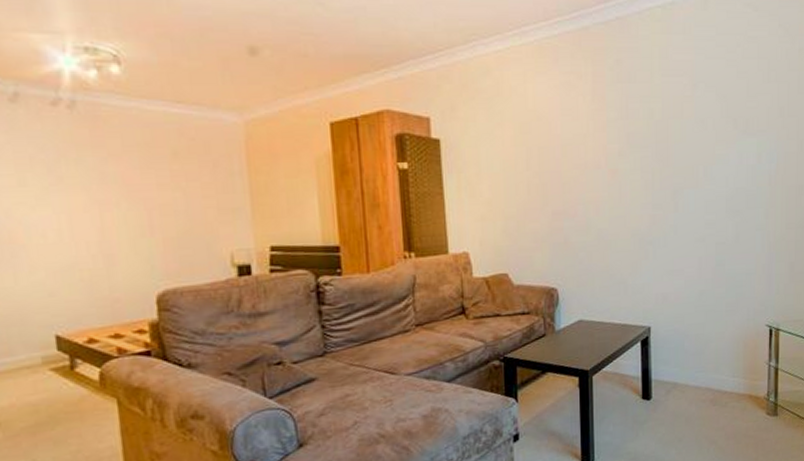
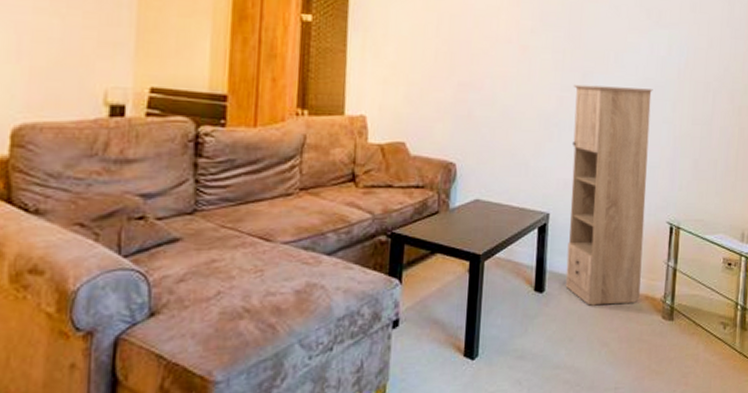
storage cabinet: none [665,198,745,409] -> present [565,84,653,306]

